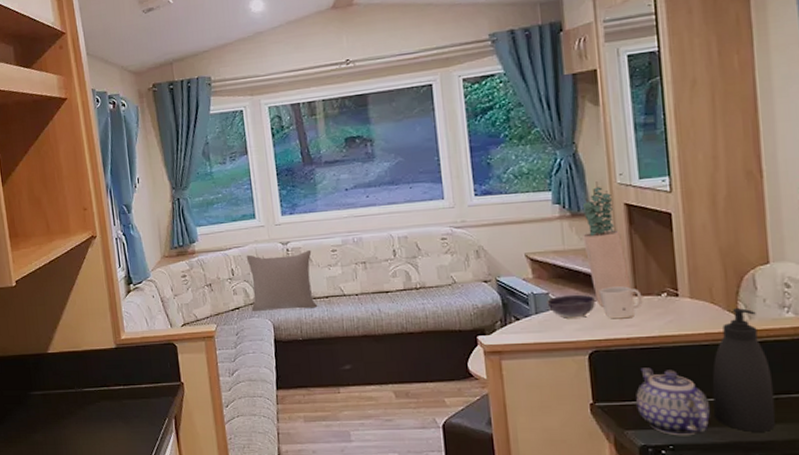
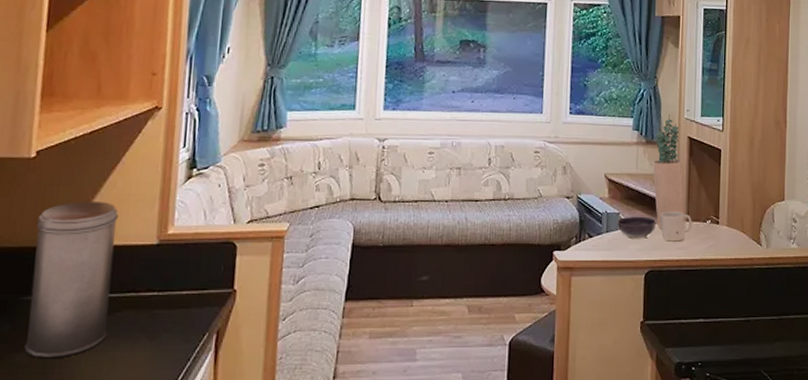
canister: none [27,316,94,438] -> present [24,201,119,359]
pillow: present [246,250,318,312] -> none [332,148,408,212]
teapot: present [635,367,711,436] -> none [676,288,733,354]
soap dispenser: present [712,308,776,432] -> none [734,238,778,349]

